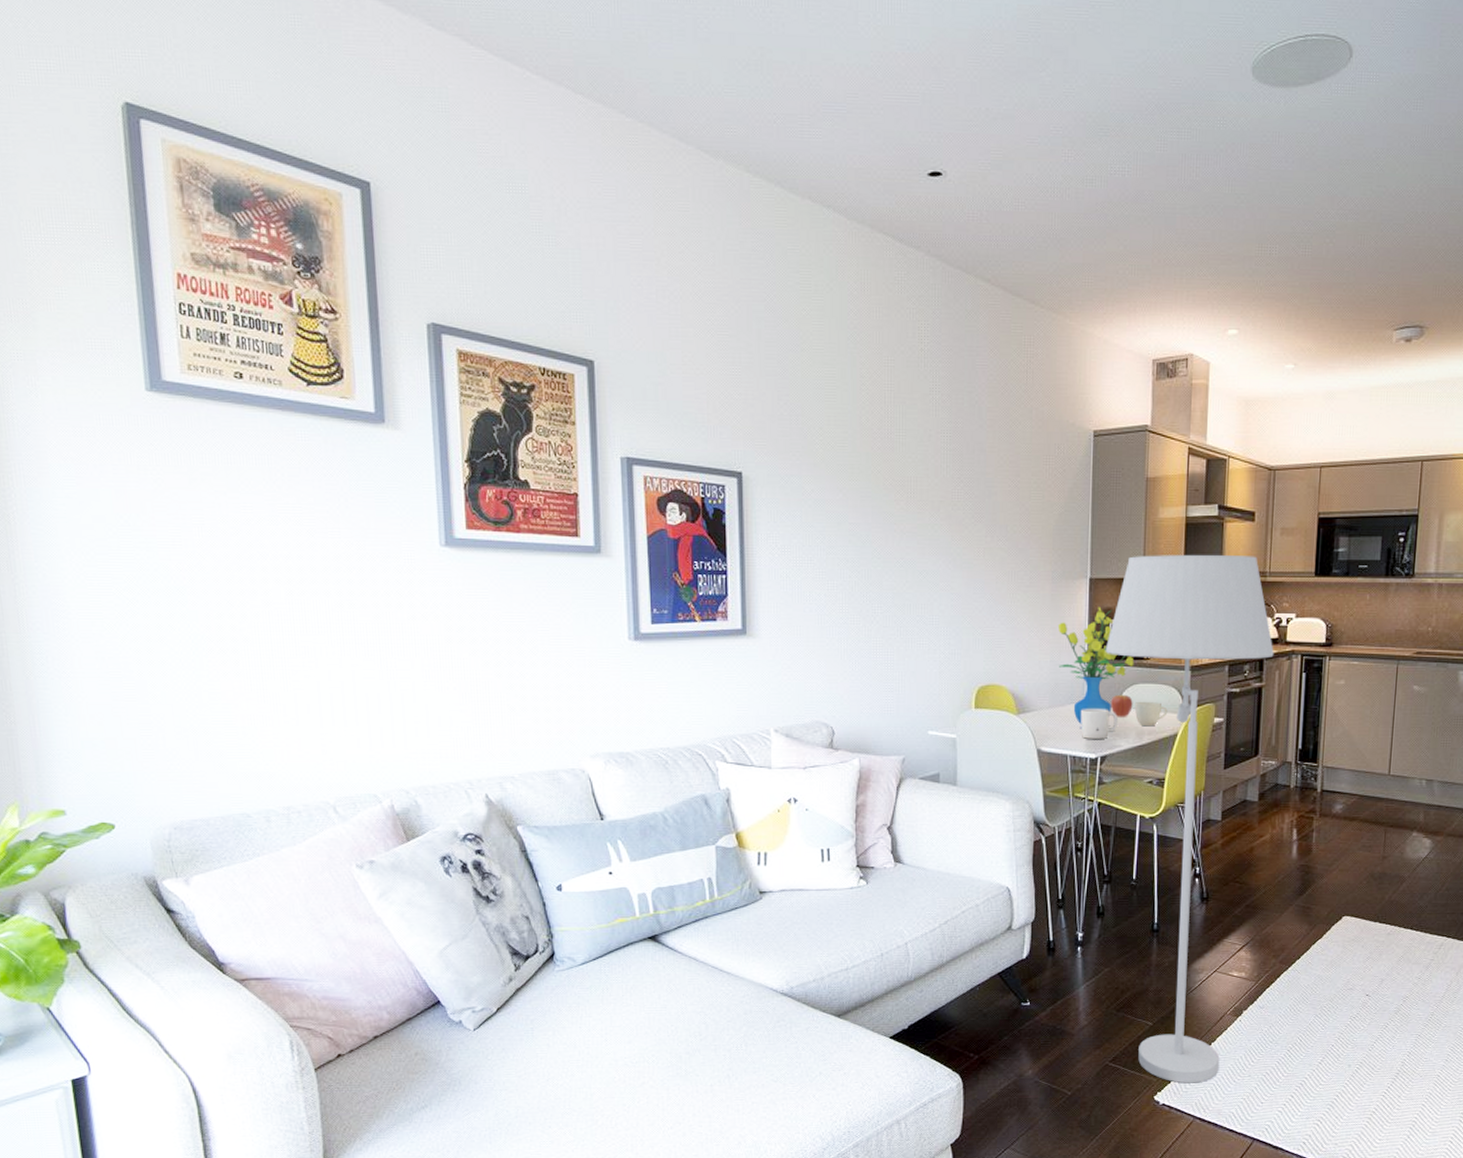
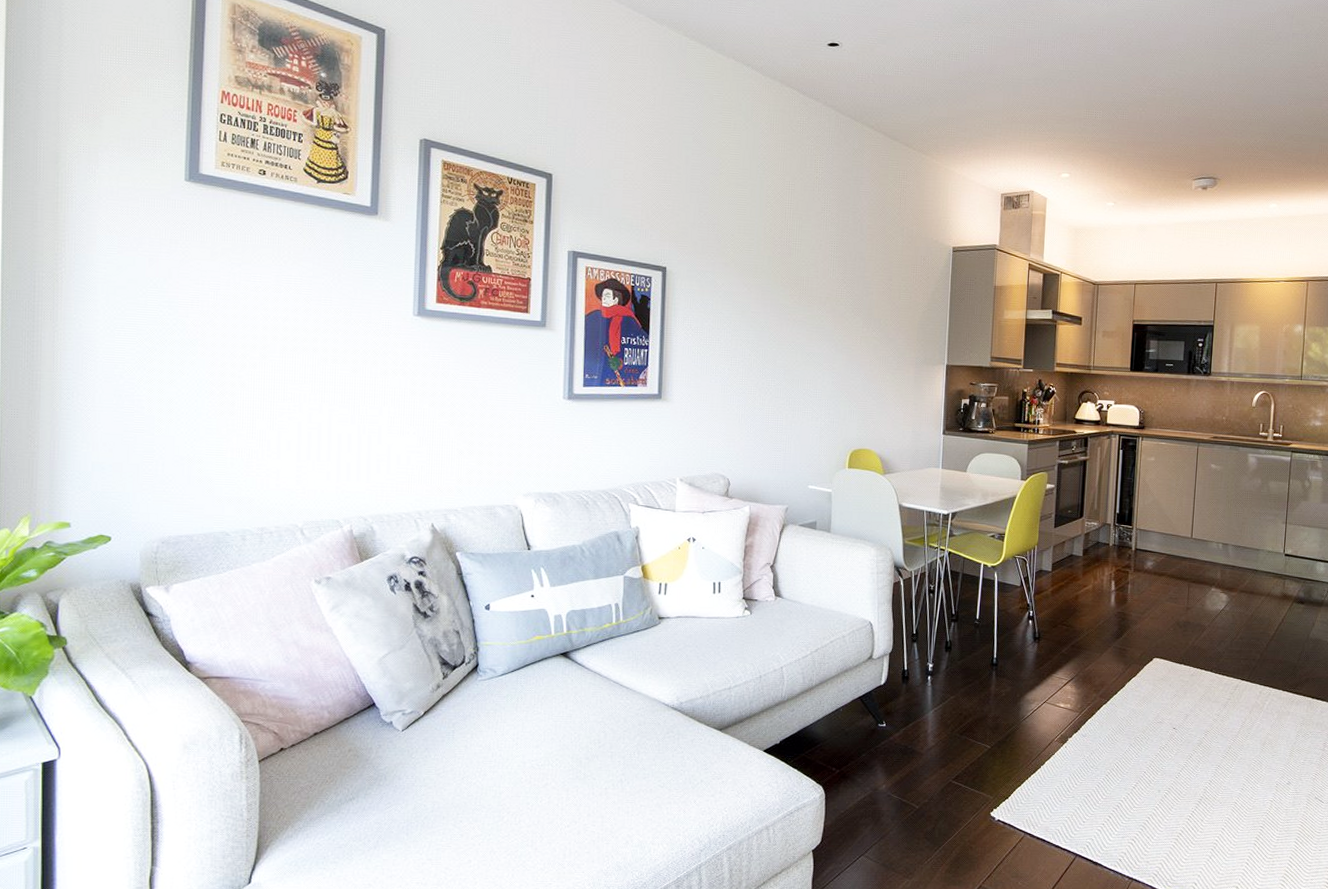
bouquet: present [1059,607,1134,729] -> none [919,388,982,489]
mug: present [1080,709,1118,740] -> none [935,472,967,499]
floor lamp: present [1105,554,1274,1084] -> none [957,348,1097,802]
fruit: present [1110,693,1133,717] -> none [960,460,980,481]
cup: present [1134,701,1168,727] -> none [981,468,1008,489]

